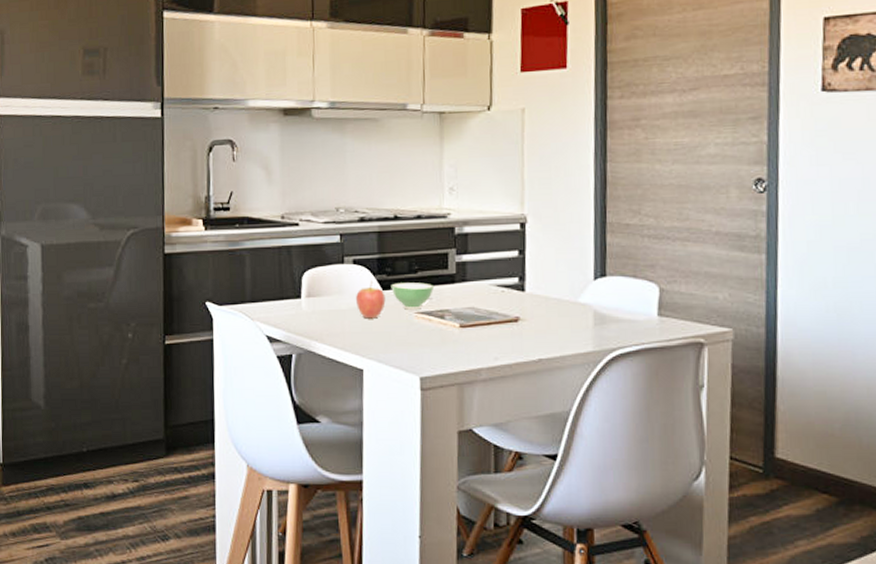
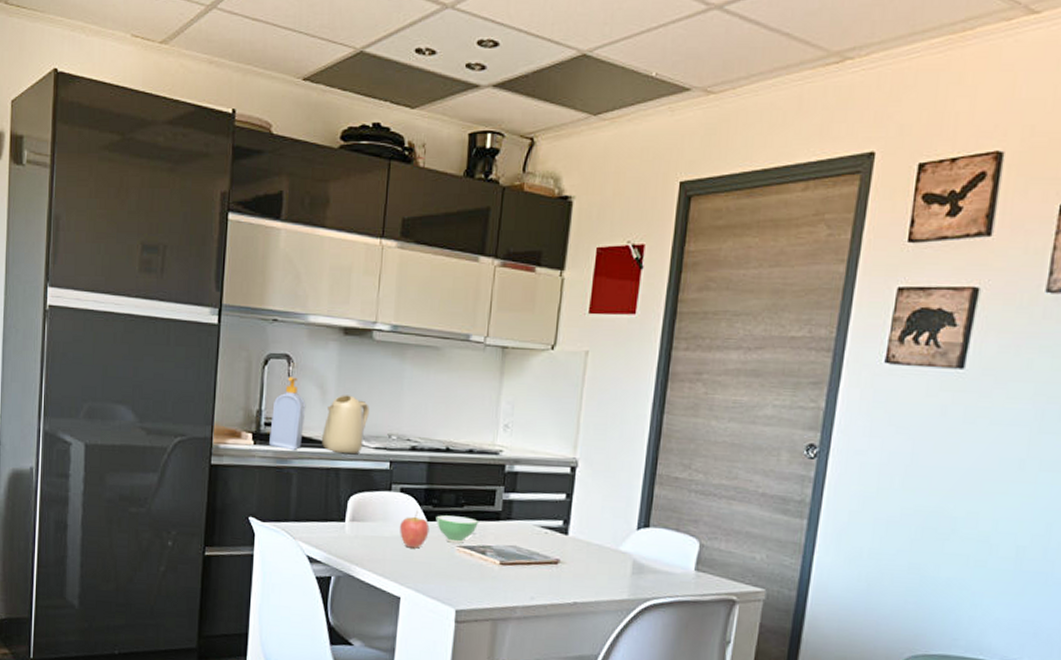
soap bottle: none [219,161,253,232] -> present [269,377,306,450]
kettle: none [271,173,315,231] -> present [322,395,369,454]

